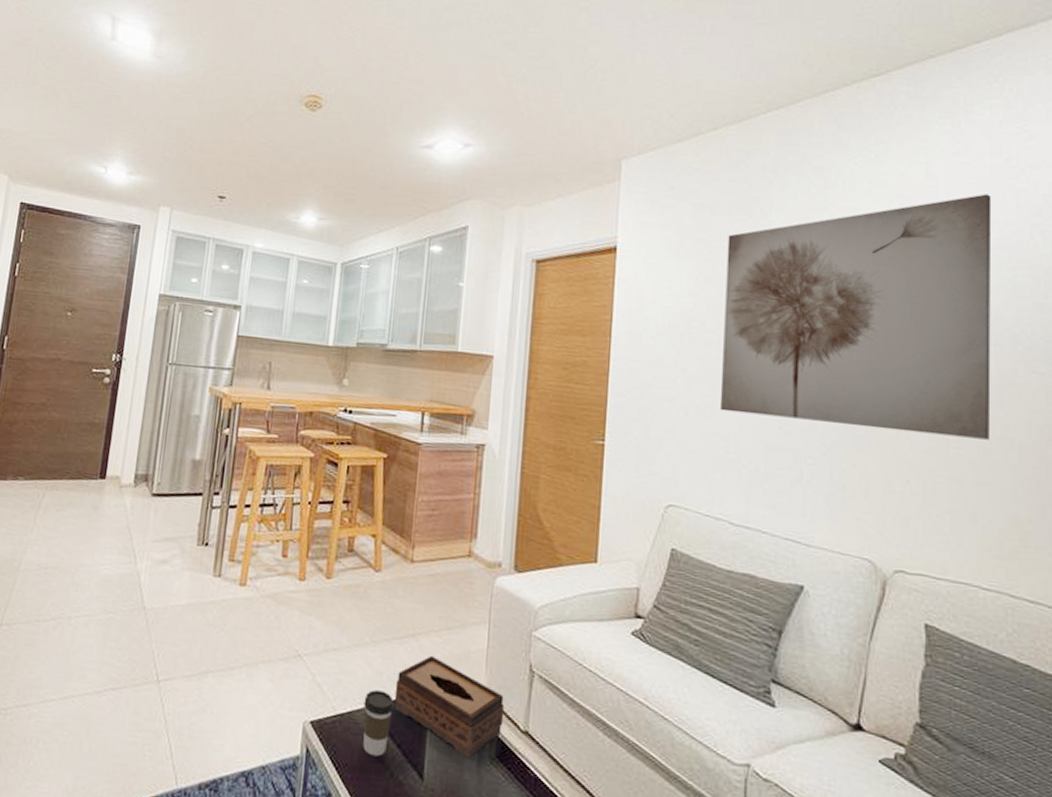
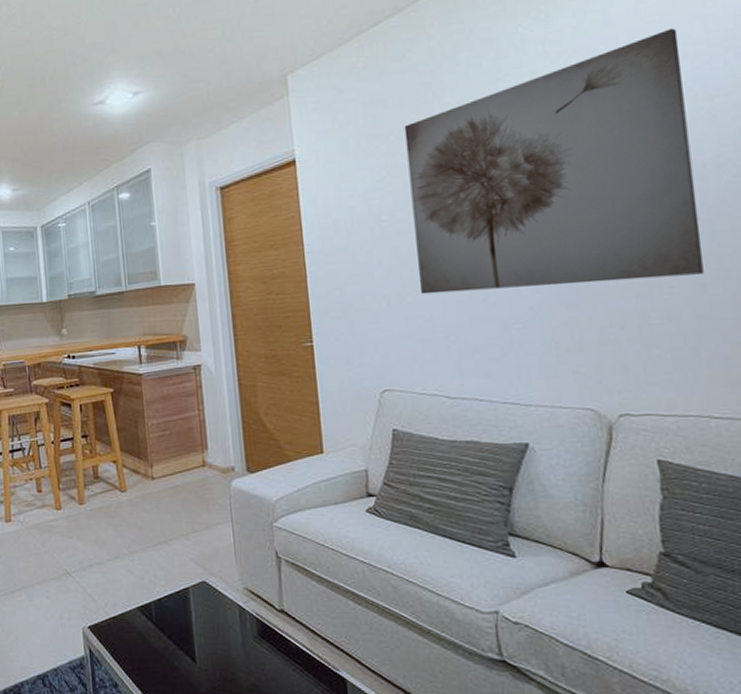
coffee cup: present [363,690,394,757] -> none [131,593,159,649]
tissue box: present [394,655,505,759] -> none [157,556,260,640]

